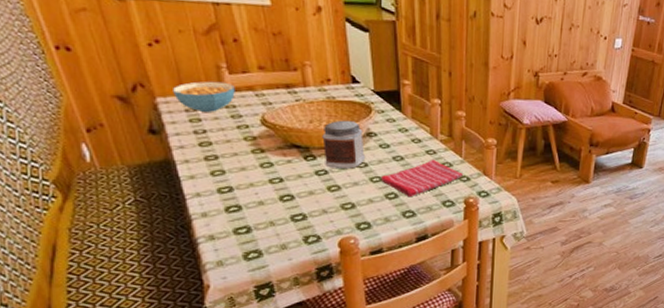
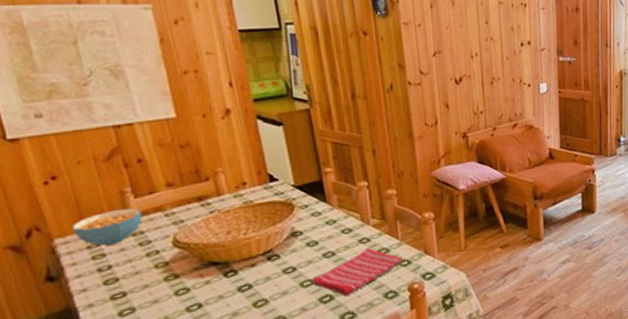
jar: present [322,120,366,169] -> none [242,222,293,281]

